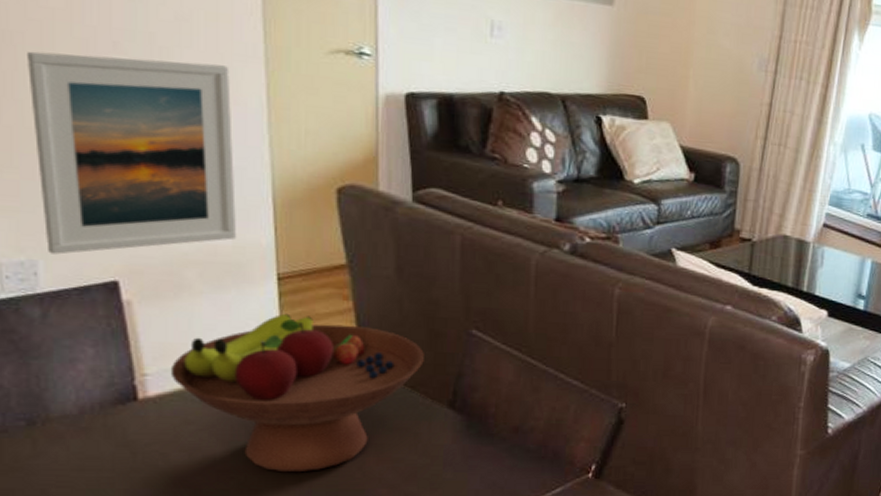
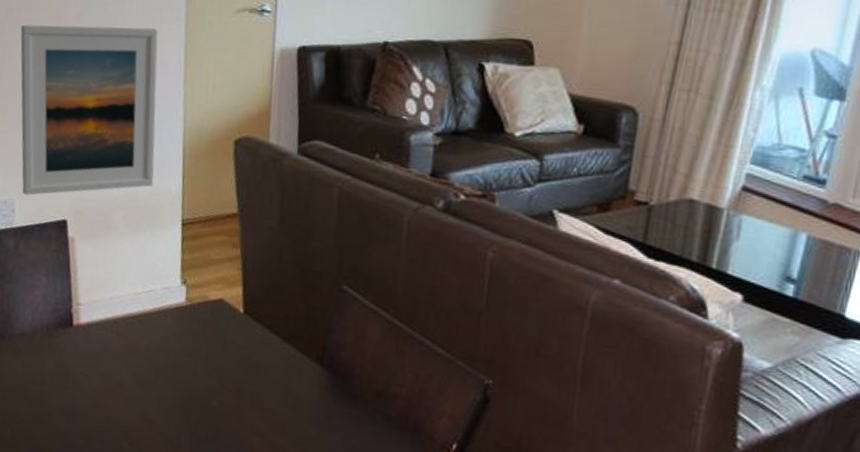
fruit bowl: present [170,313,424,473] -> none [97,257,299,410]

